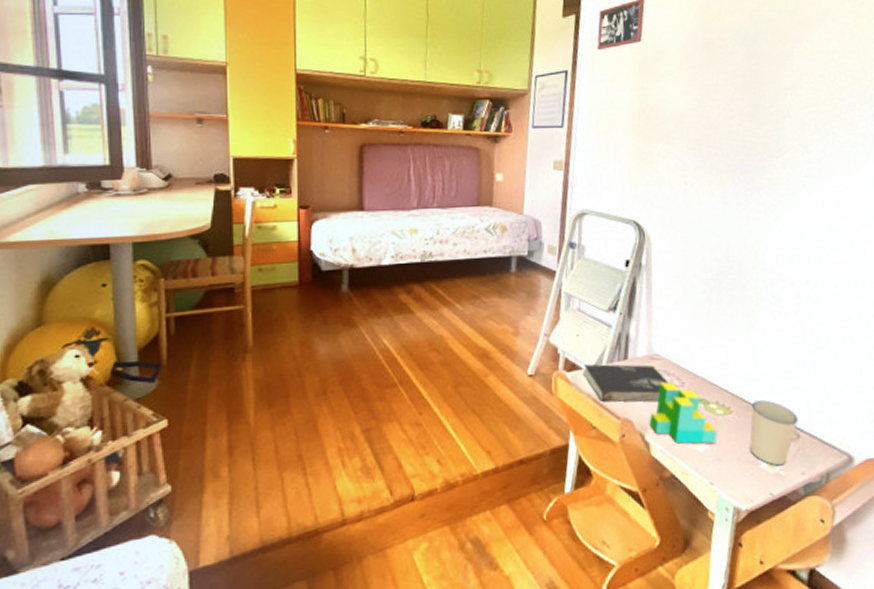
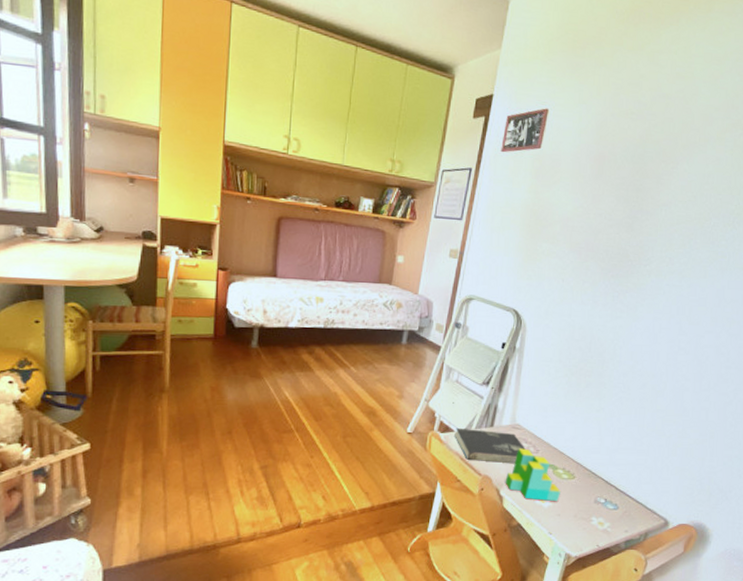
cup: present [749,400,801,466] -> none [586,470,629,524]

